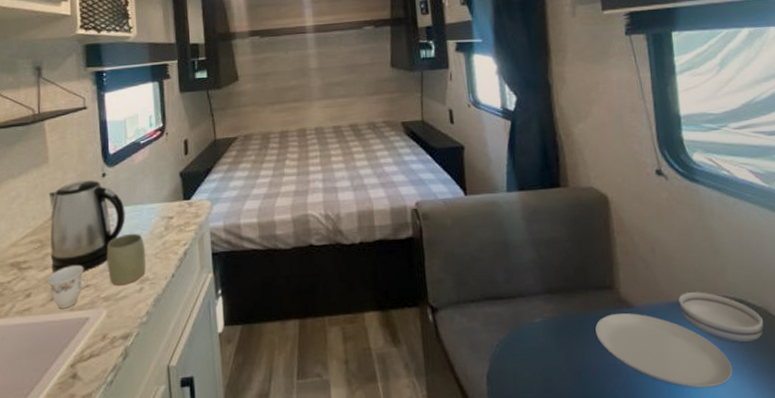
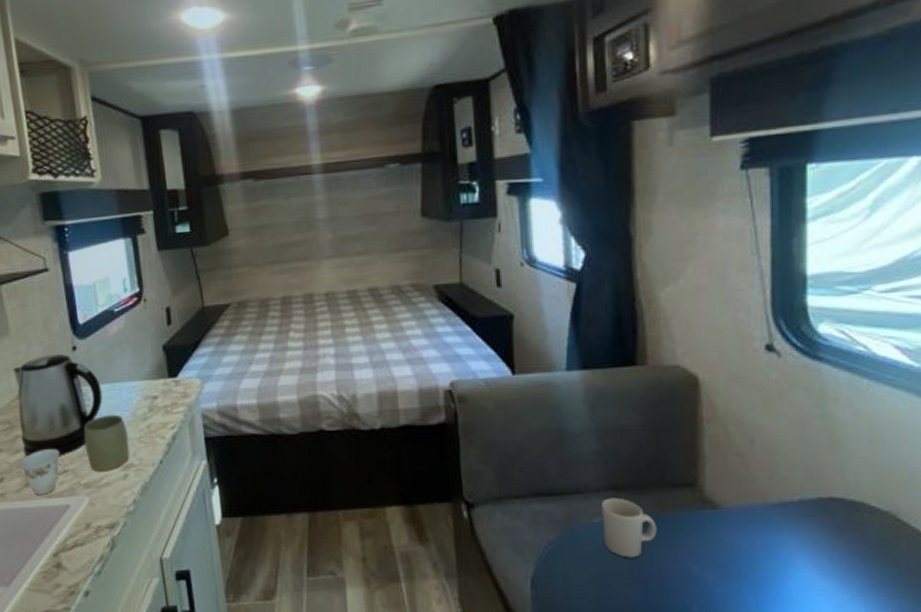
mug: none [540,300,586,354] -> present [602,498,657,558]
plate: present [595,313,733,389] -> none [669,515,841,602]
bowl: present [678,292,764,342] -> none [779,492,889,551]

